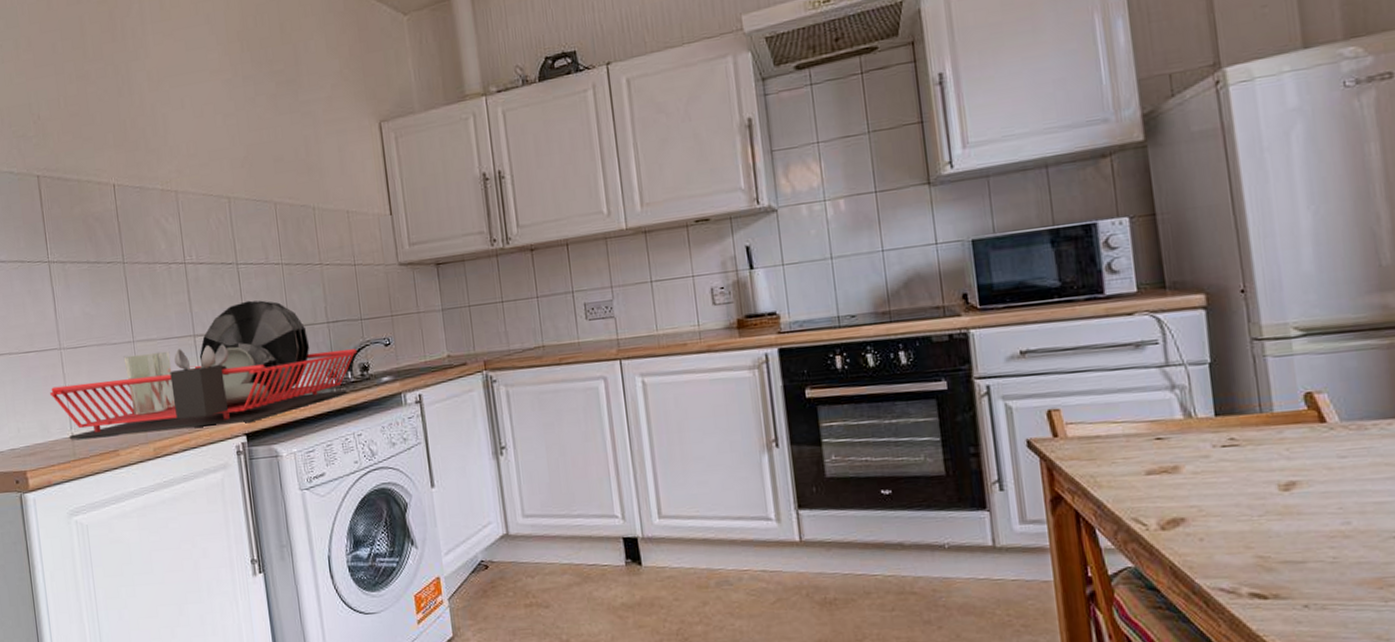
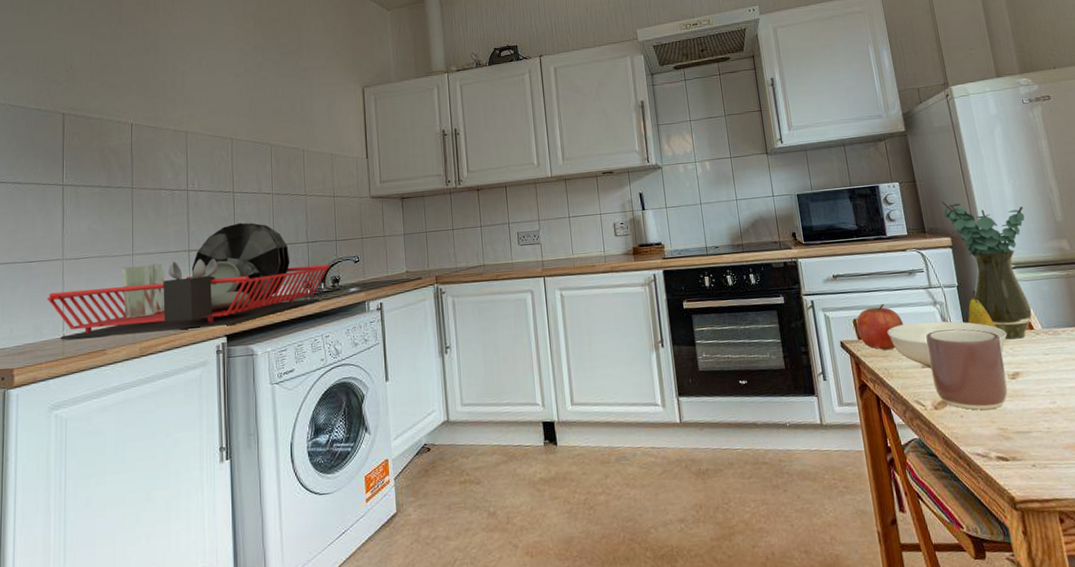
fruit: none [1052,389,1123,451] -> present [856,304,904,350]
bowl: none [1096,411,1283,477] -> present [887,321,1007,369]
mug: none [1155,422,1276,532] -> present [926,328,1008,410]
vase: none [1194,242,1329,436] -> present [941,201,1032,339]
fruit: none [1222,368,1268,422] -> present [968,290,998,329]

